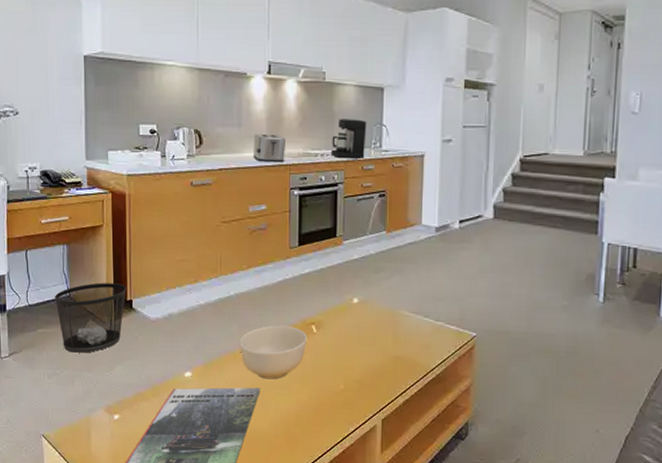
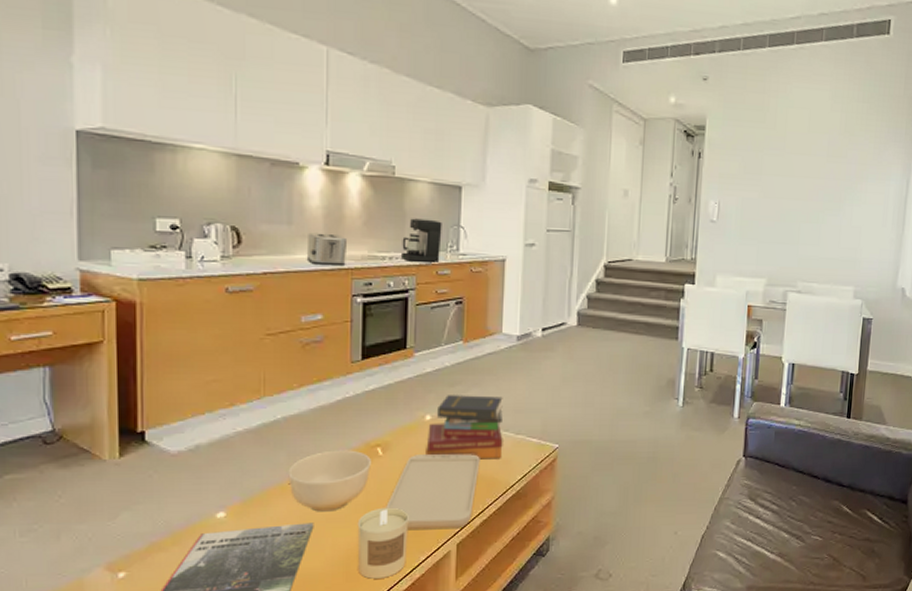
waste bin: present [54,283,126,353] -> none [29,412,136,501]
candle: none [296,379,339,444] -> present [357,507,409,579]
tray: none [320,334,402,406] -> present [386,454,480,531]
books: none [354,281,423,343] -> present [426,395,503,459]

